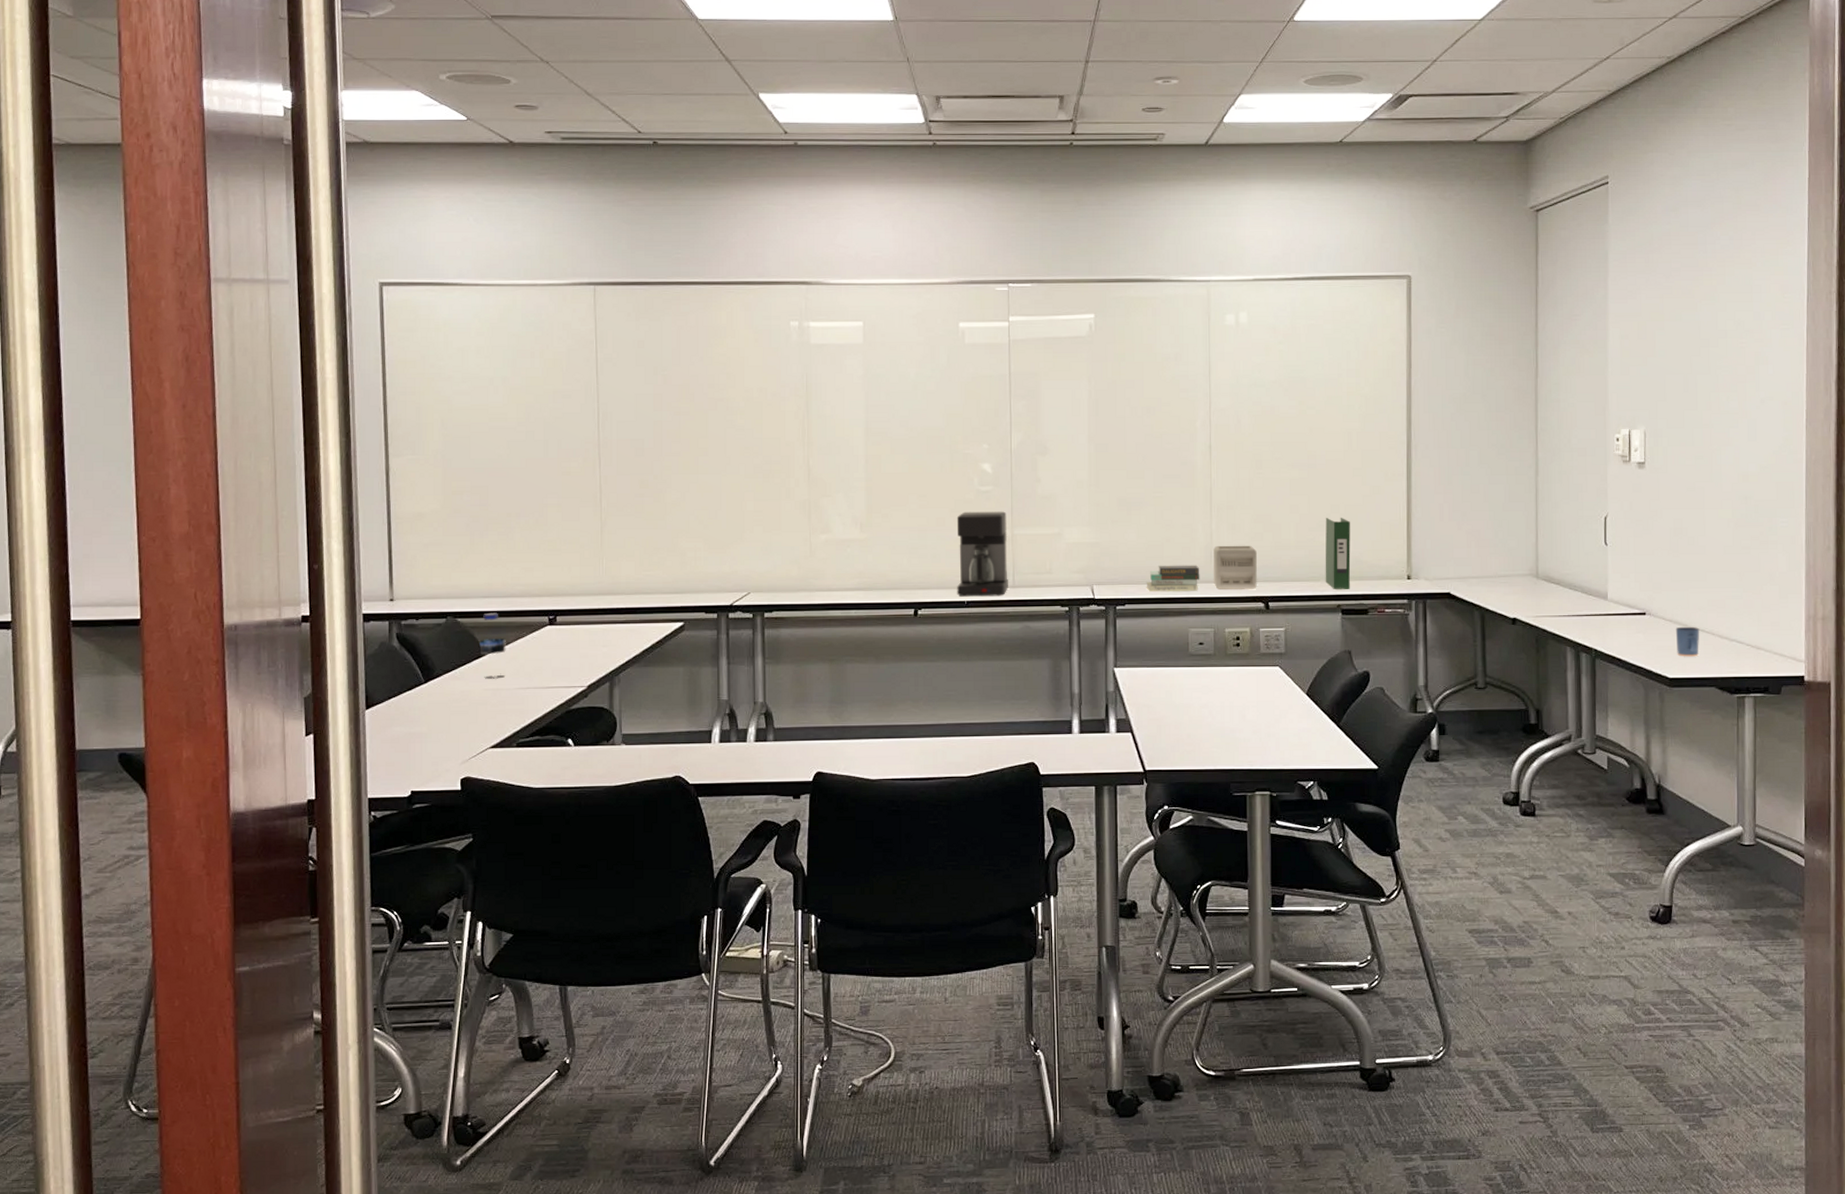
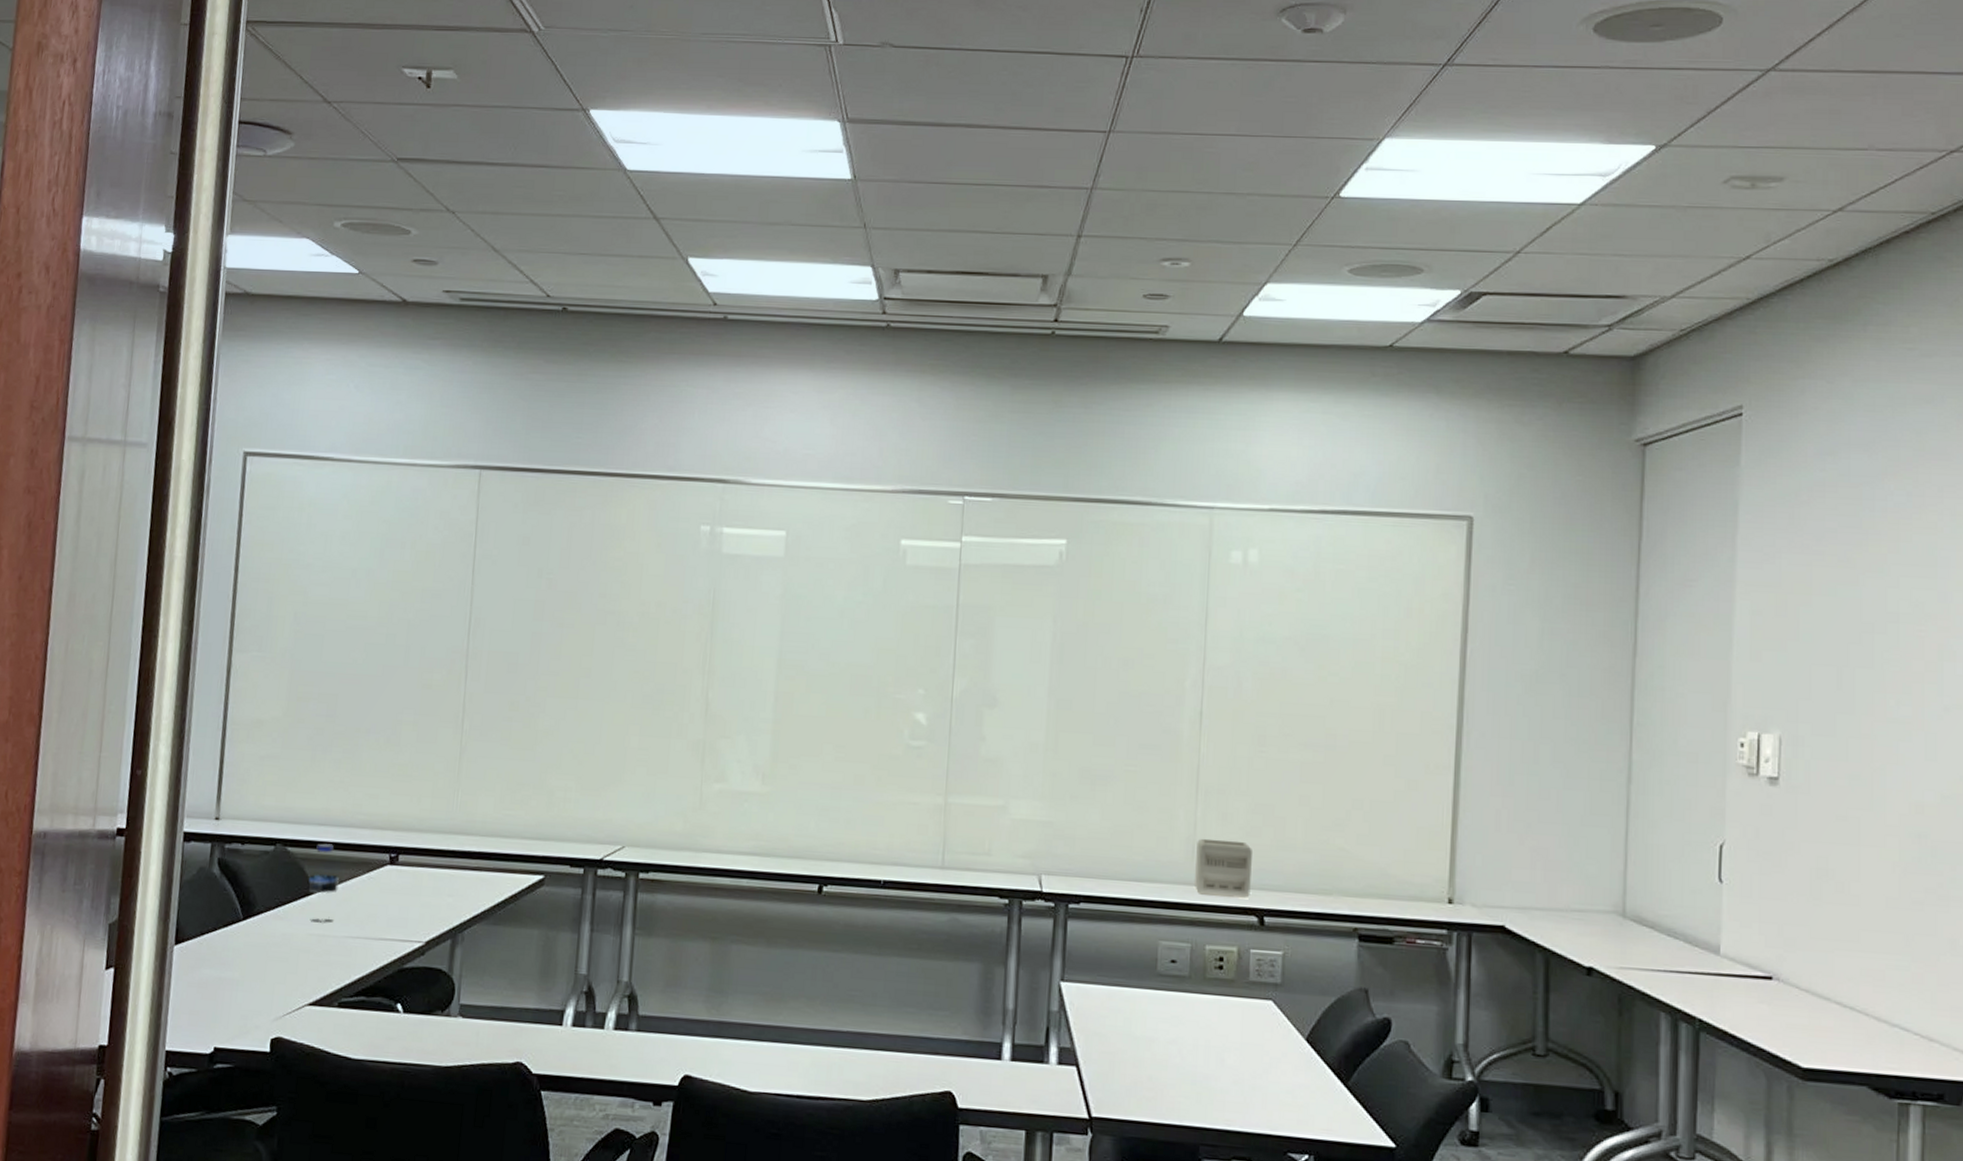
coffee maker: present [956,511,1008,596] -> none [872,770,941,877]
books: present [1146,565,1200,591] -> none [1108,857,1178,894]
binder: present [1325,518,1351,589] -> none [1339,815,1376,909]
mug: present [1675,626,1700,657] -> none [1813,1000,1848,1043]

